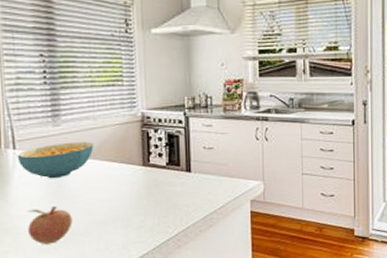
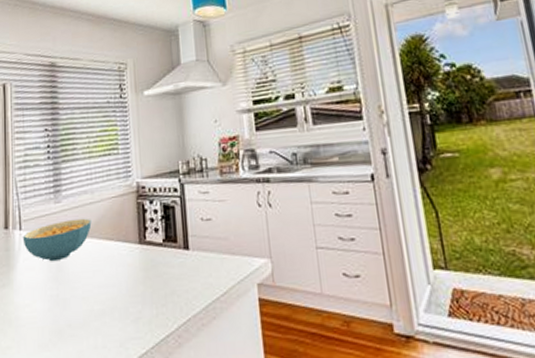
fruit: present [27,205,73,245] -> none [29,292,71,339]

